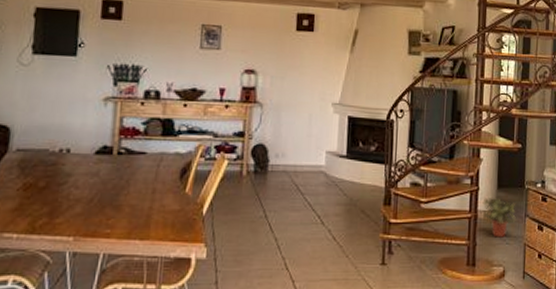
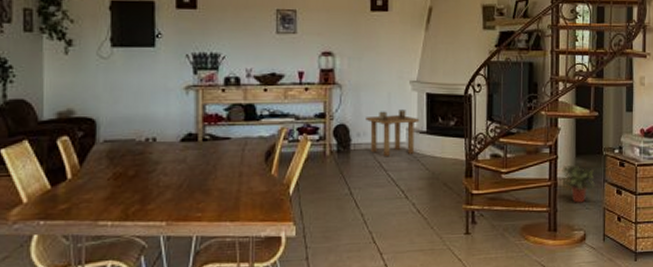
side table: none [285,132,340,180] -> present [366,109,420,157]

